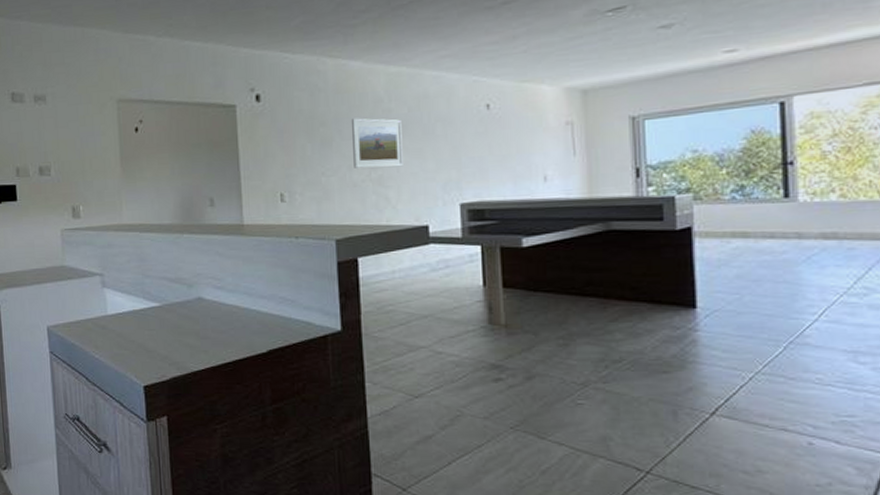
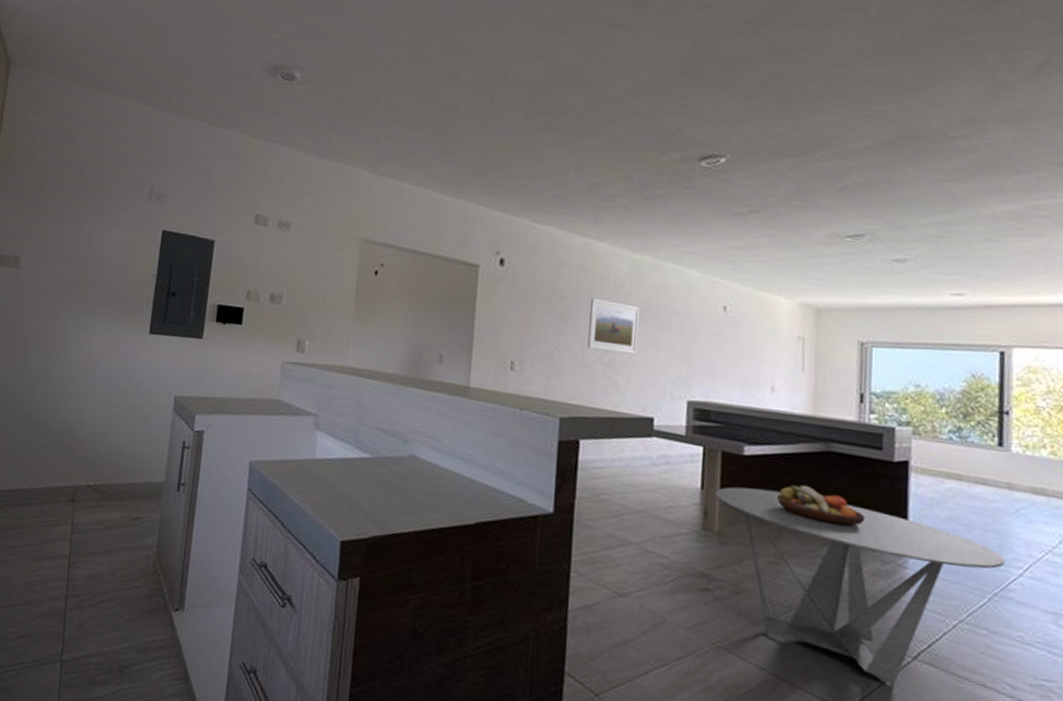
coffee table: none [498,276,799,444] -> present [715,486,1005,689]
fruit bowl: none [561,267,652,301] -> present [777,484,866,528]

